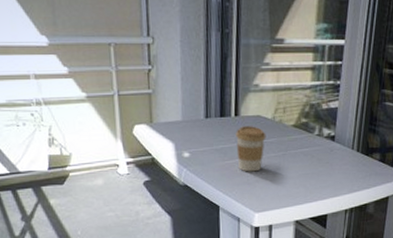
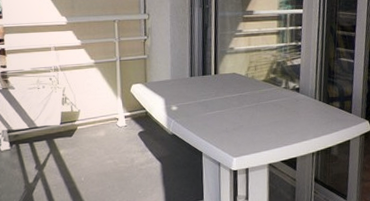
coffee cup: present [236,126,266,172] -> none [215,82,241,122]

